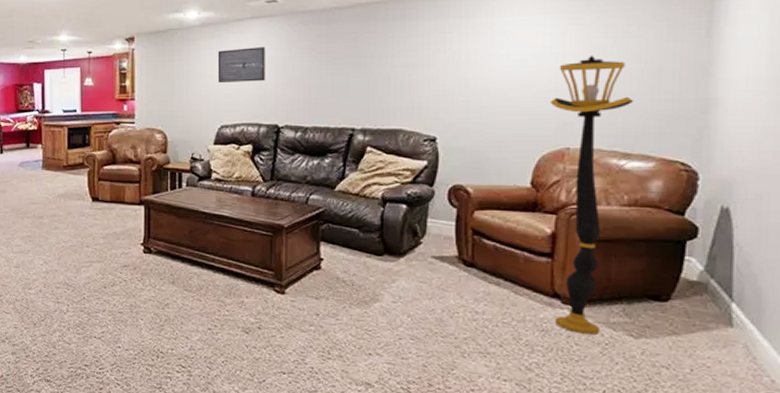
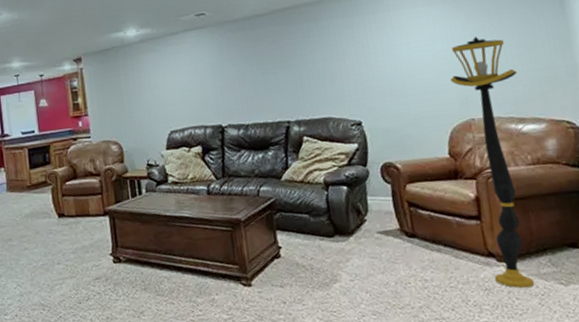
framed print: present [217,47,265,82] -> none [158,55,205,92]

